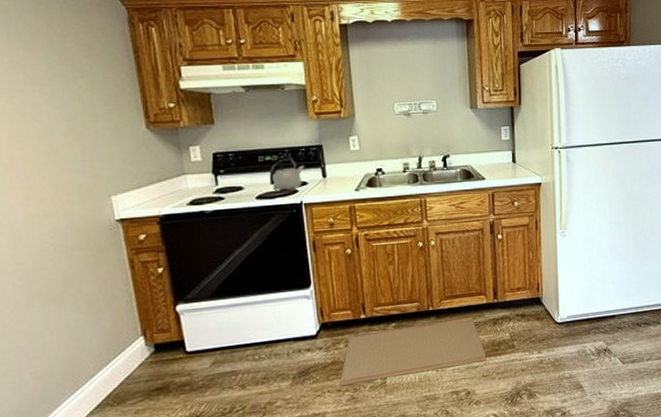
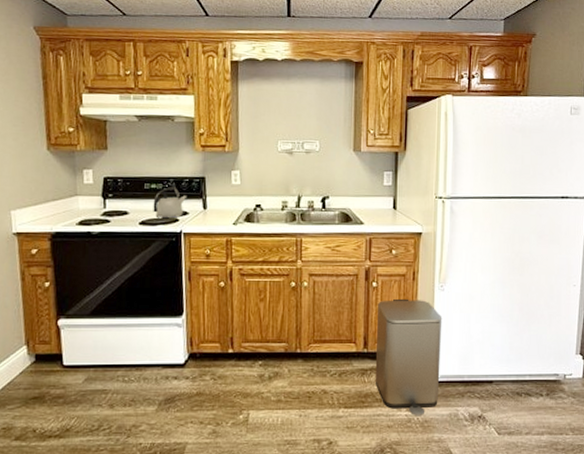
door mat: present [339,317,487,387] -> none [202,364,352,419]
pedal bin: none [503,247,567,357] -> present [375,298,442,415]

